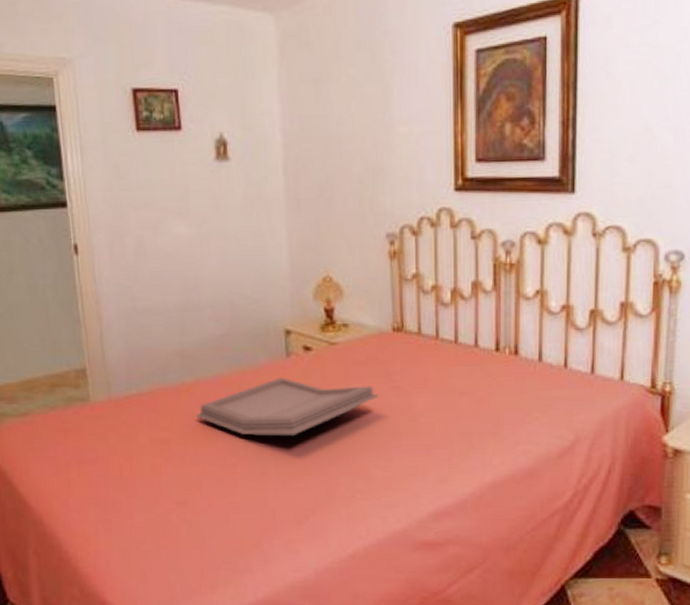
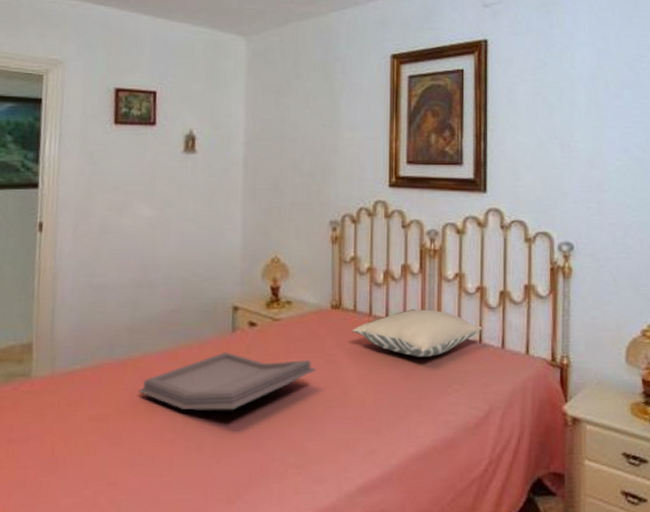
pillow: none [417,331,568,383] -> present [352,309,482,357]

